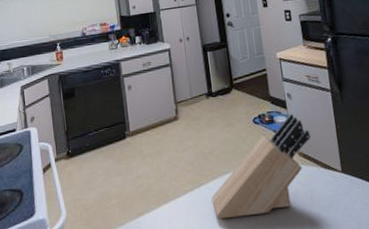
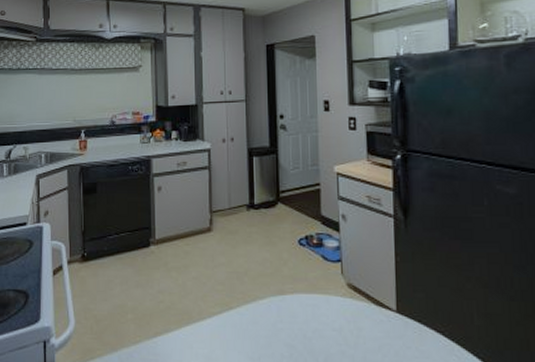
knife block: present [211,113,310,219] -> none [241,237,363,350]

